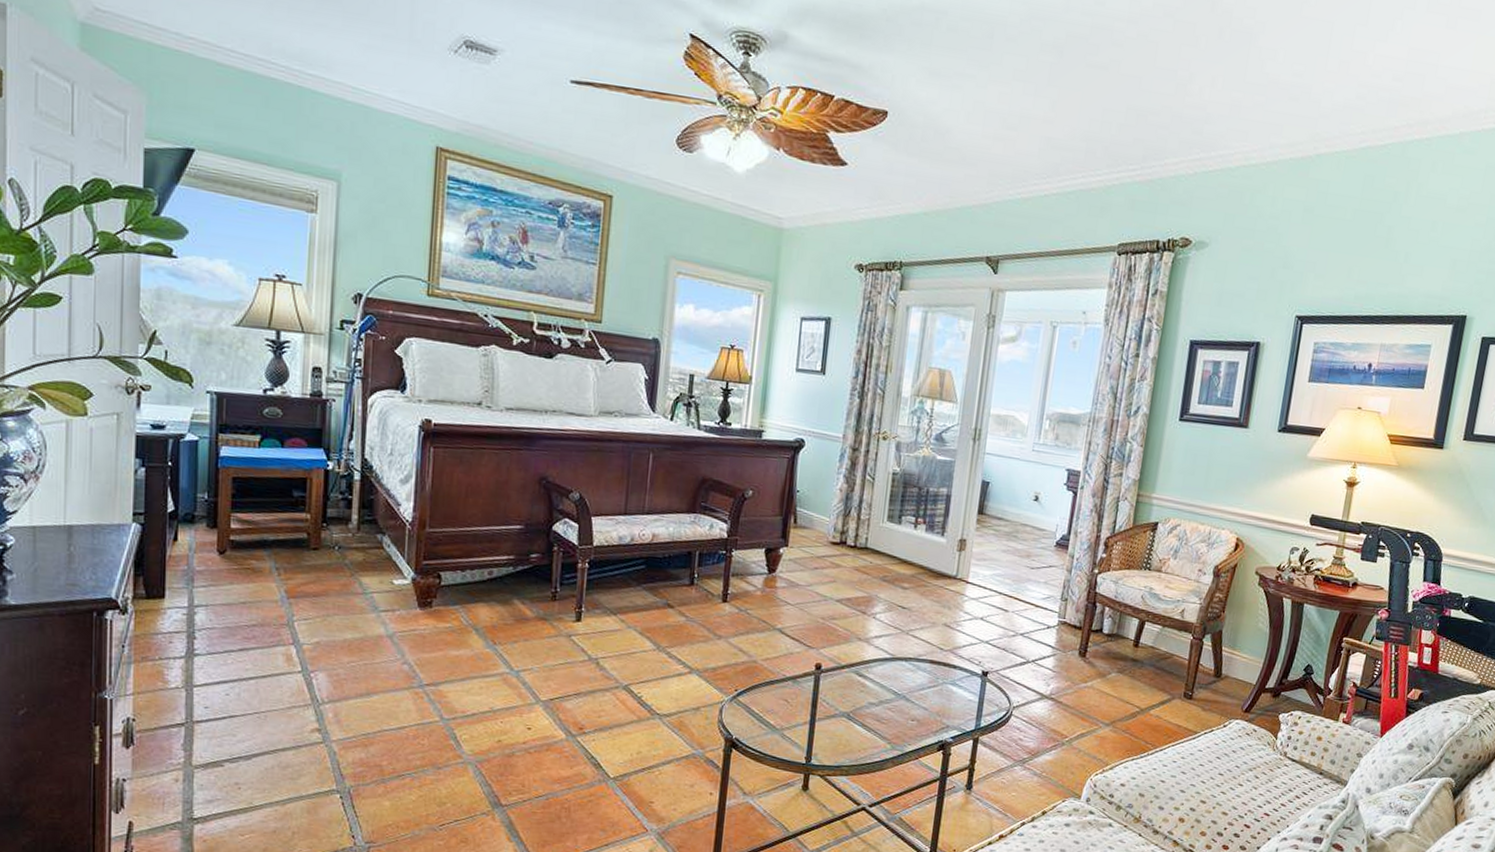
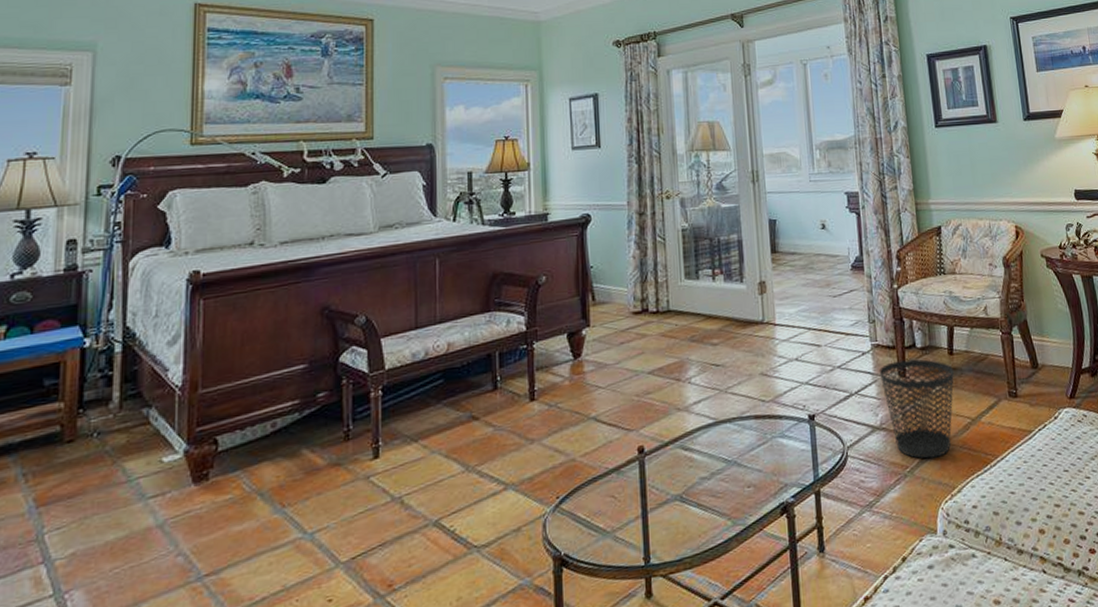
wastebasket: none [1060,641,1136,735] -> present [880,359,955,459]

